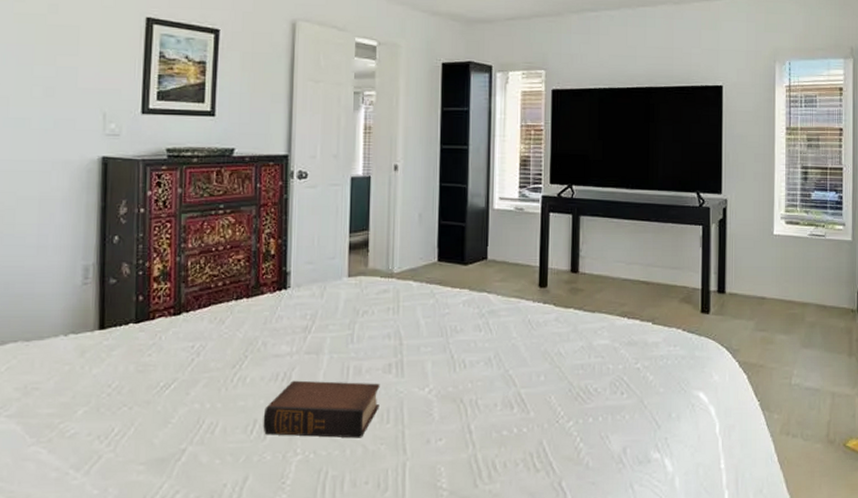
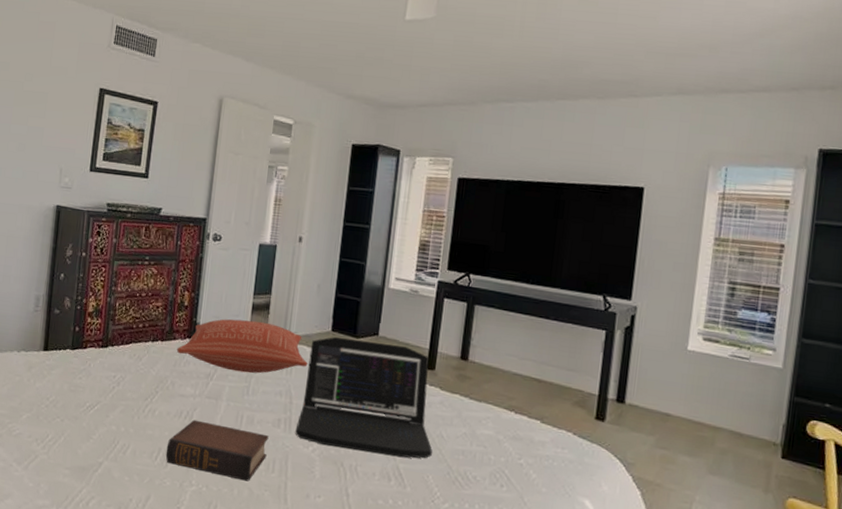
pillow: none [265,261,415,319] -> present [176,319,308,374]
laptop: none [408,266,552,384] -> present [295,336,432,459]

